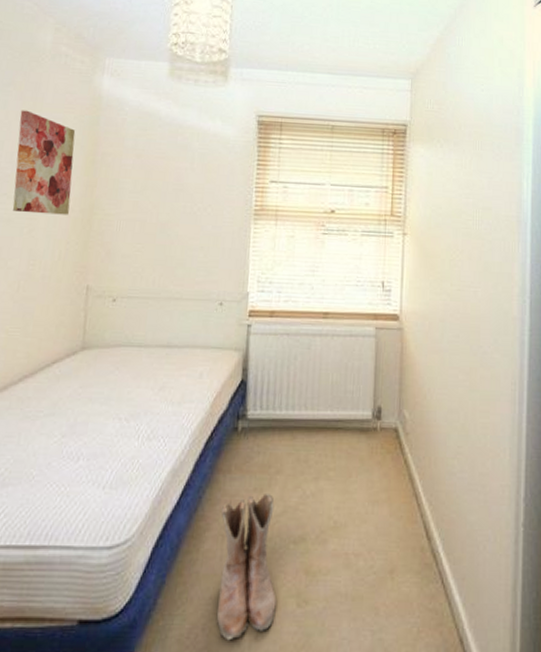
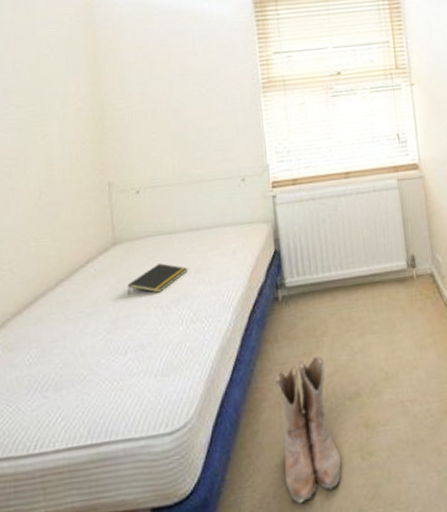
wall art: present [12,110,76,215] -> none [15,18,79,121]
notepad: none [89,375,153,404] -> present [127,263,188,295]

